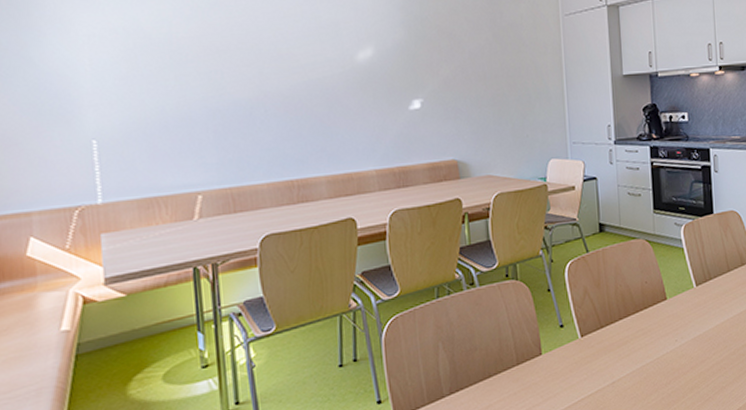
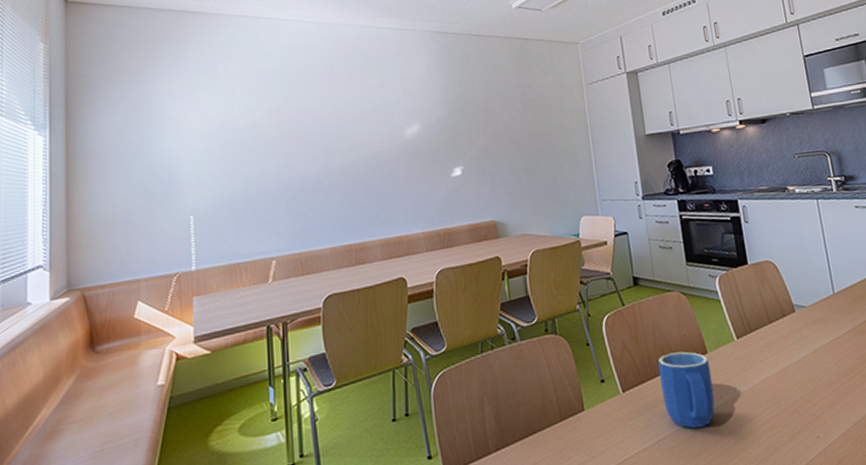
mug: none [618,298,670,371] -> present [658,351,715,429]

